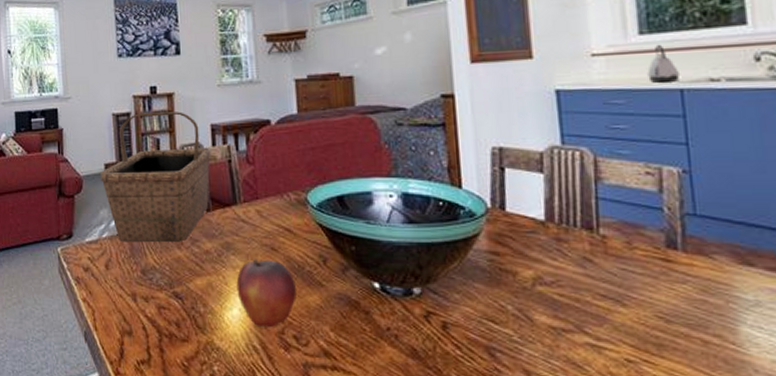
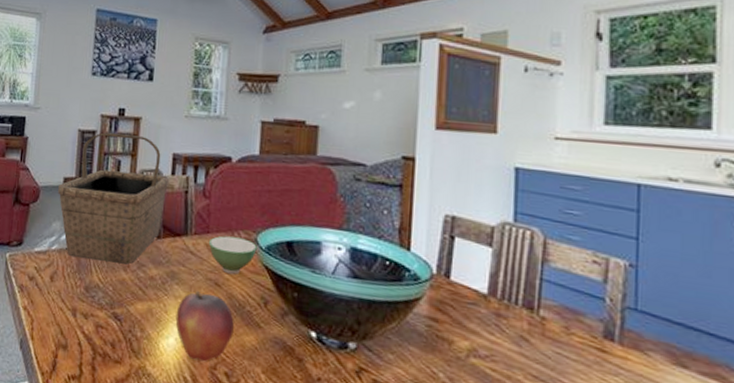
bowl: none [258,199,309,238] -> present [208,236,257,275]
kettle: present [647,44,681,83] -> none [607,136,640,176]

